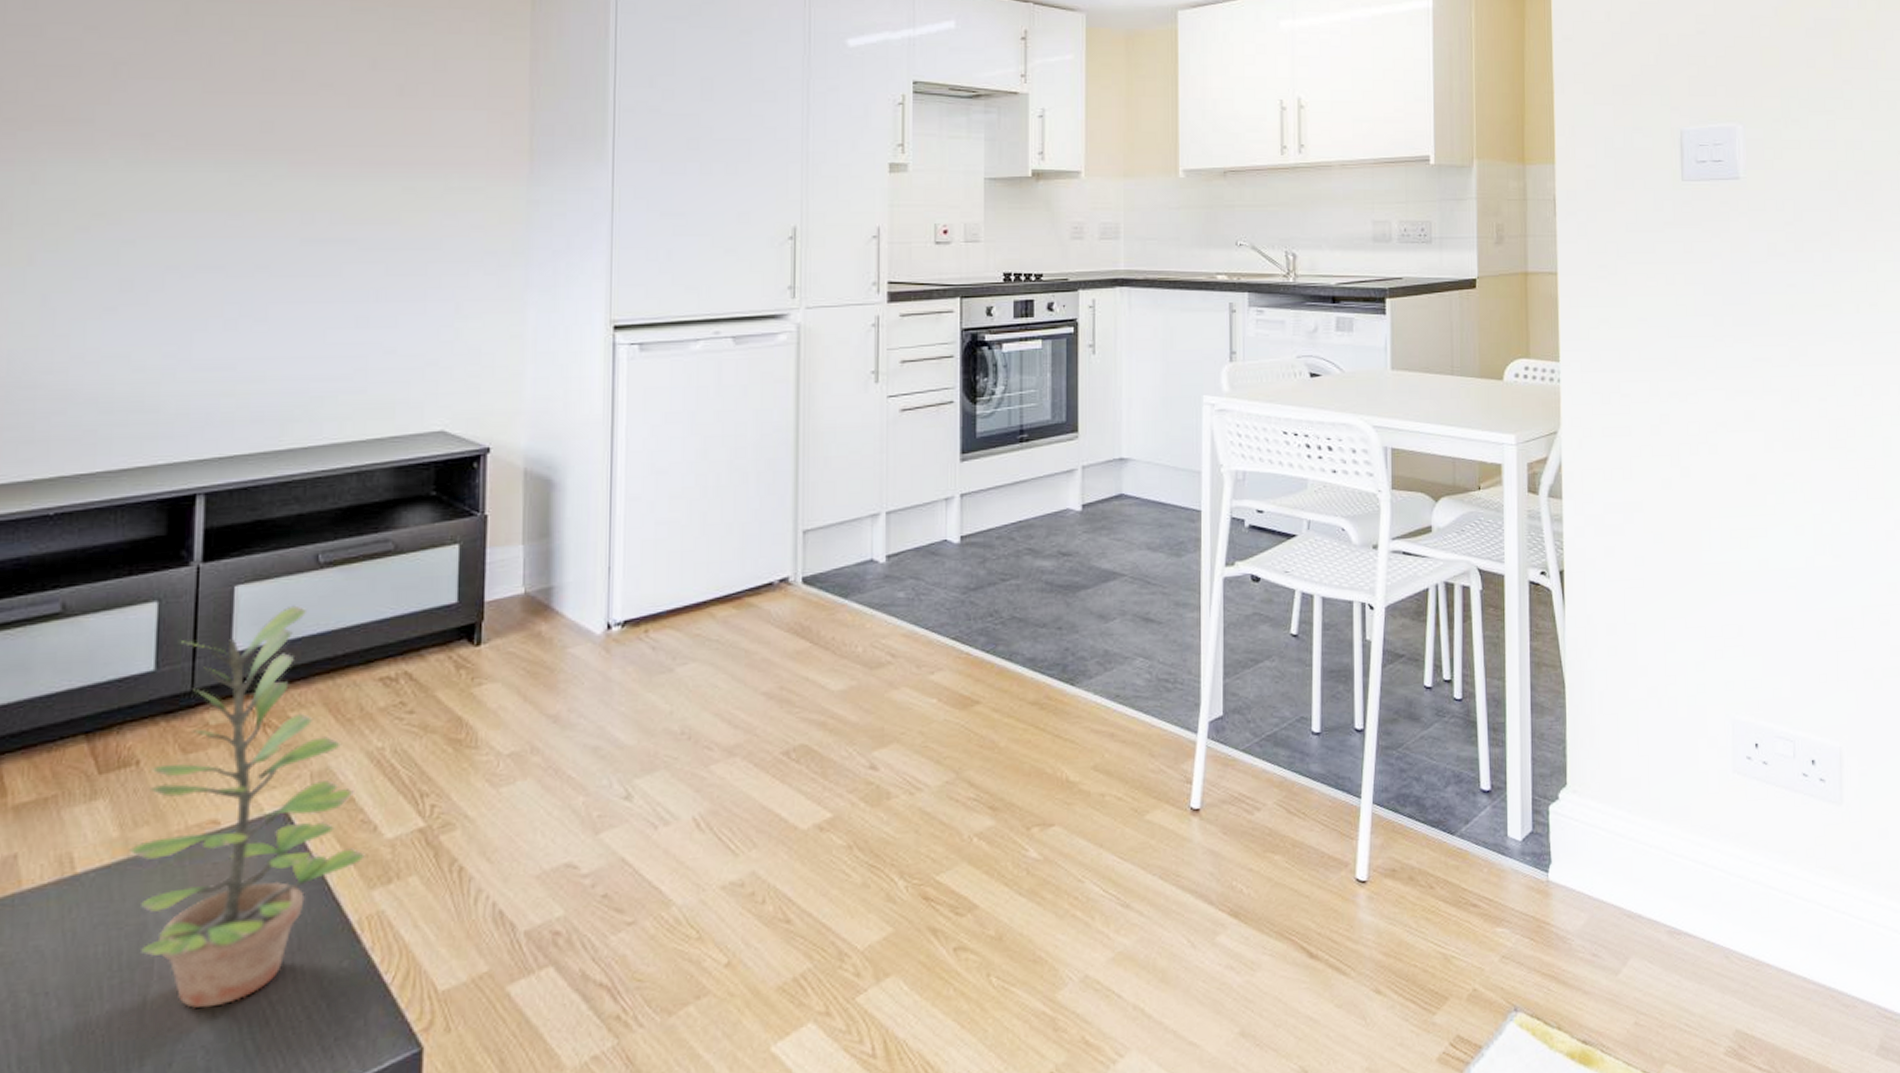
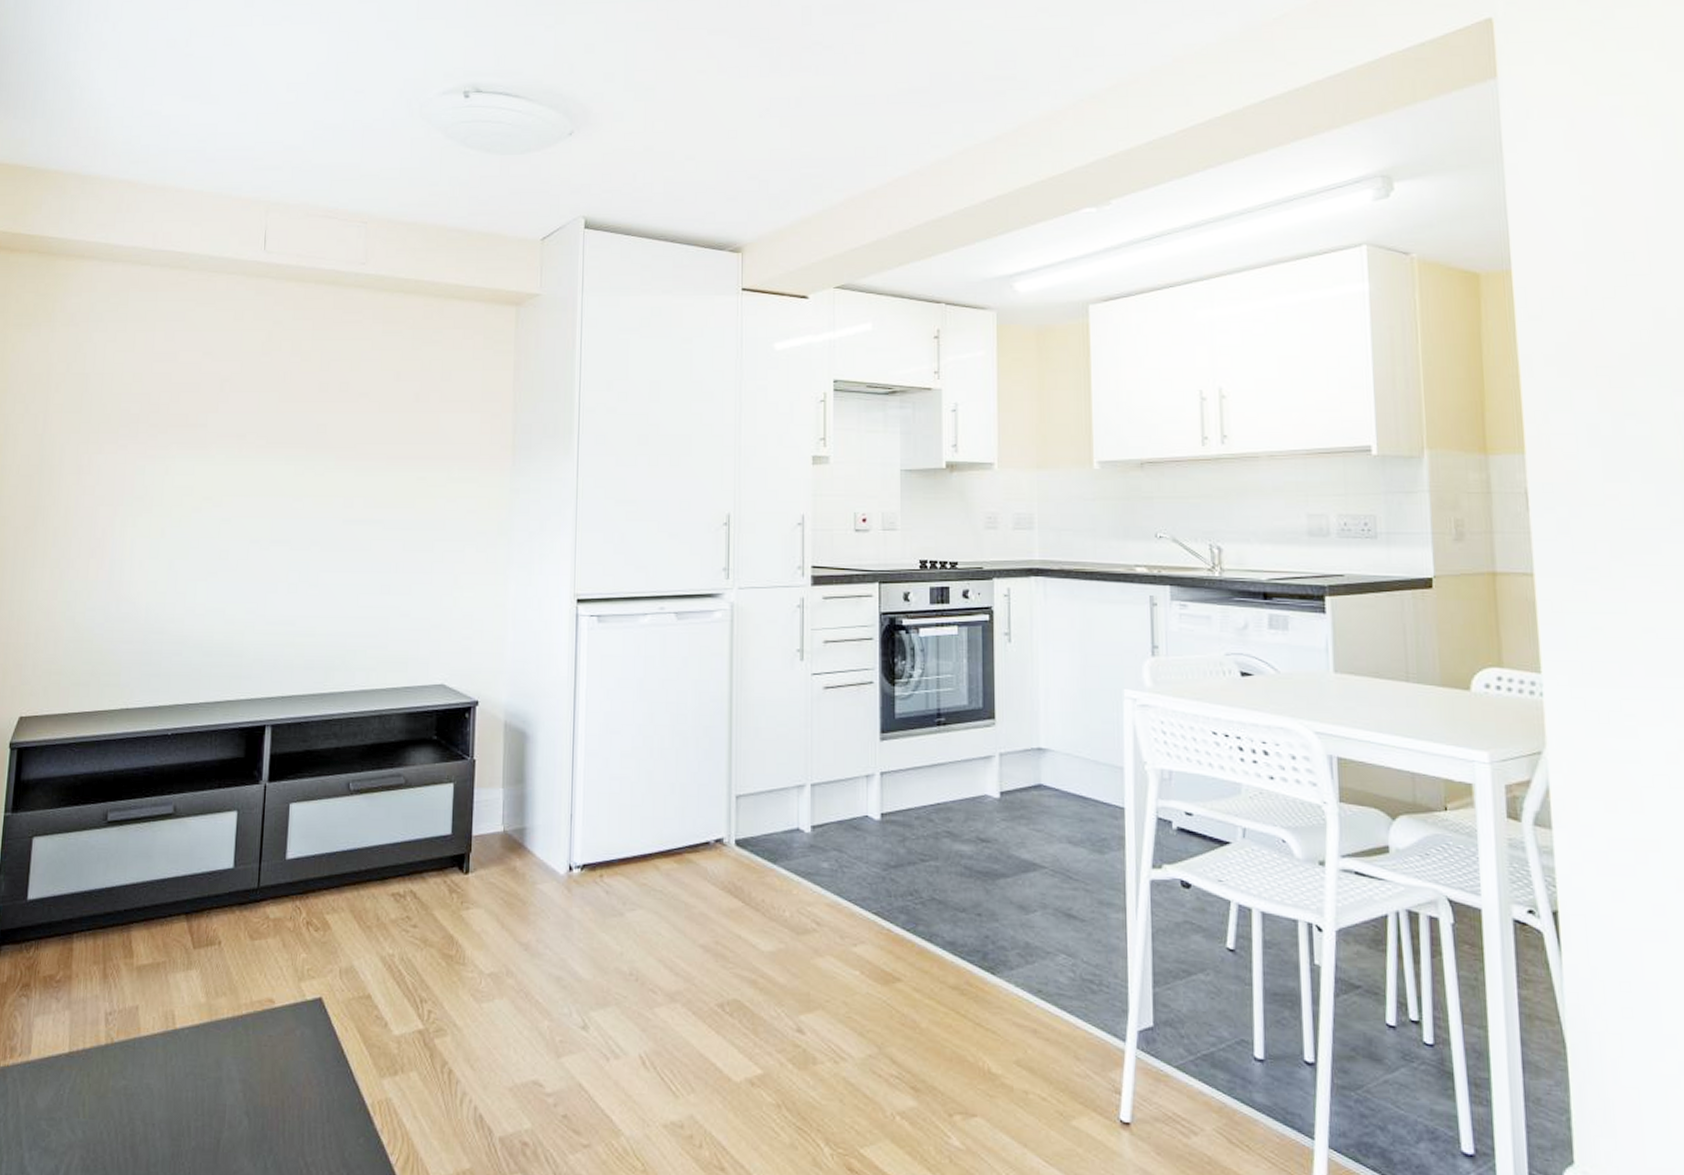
plant: present [129,605,365,1009] -> none [212,824,378,1160]

